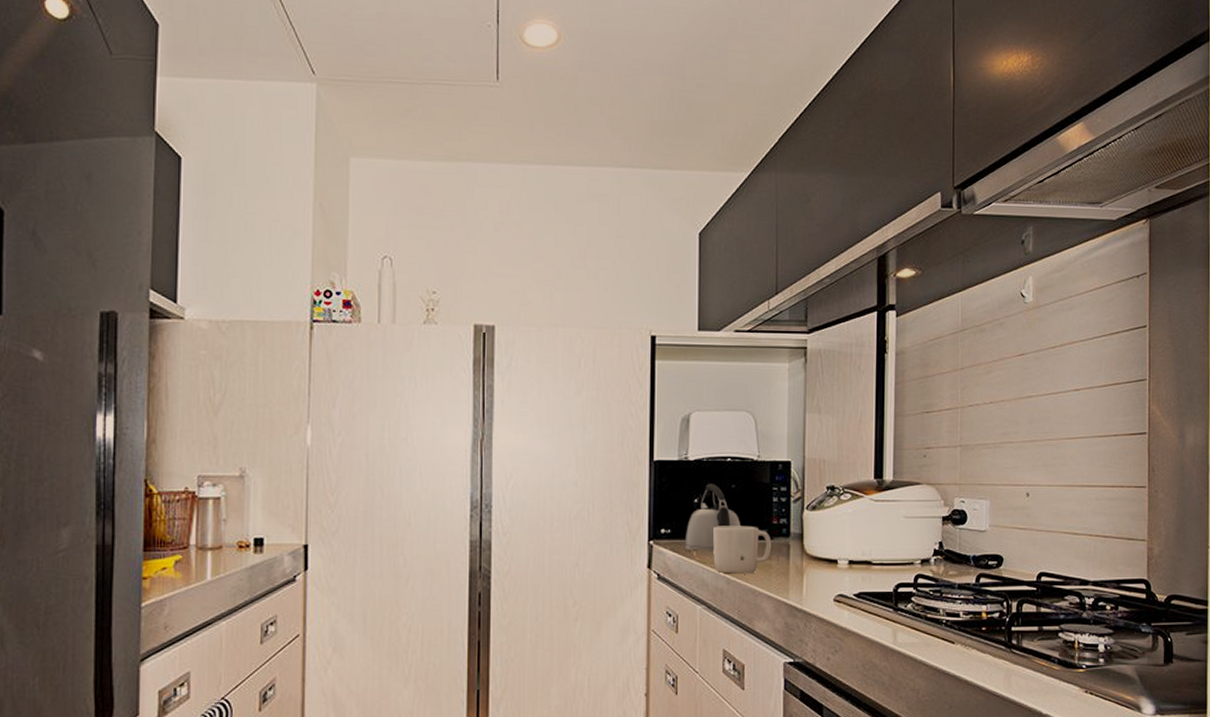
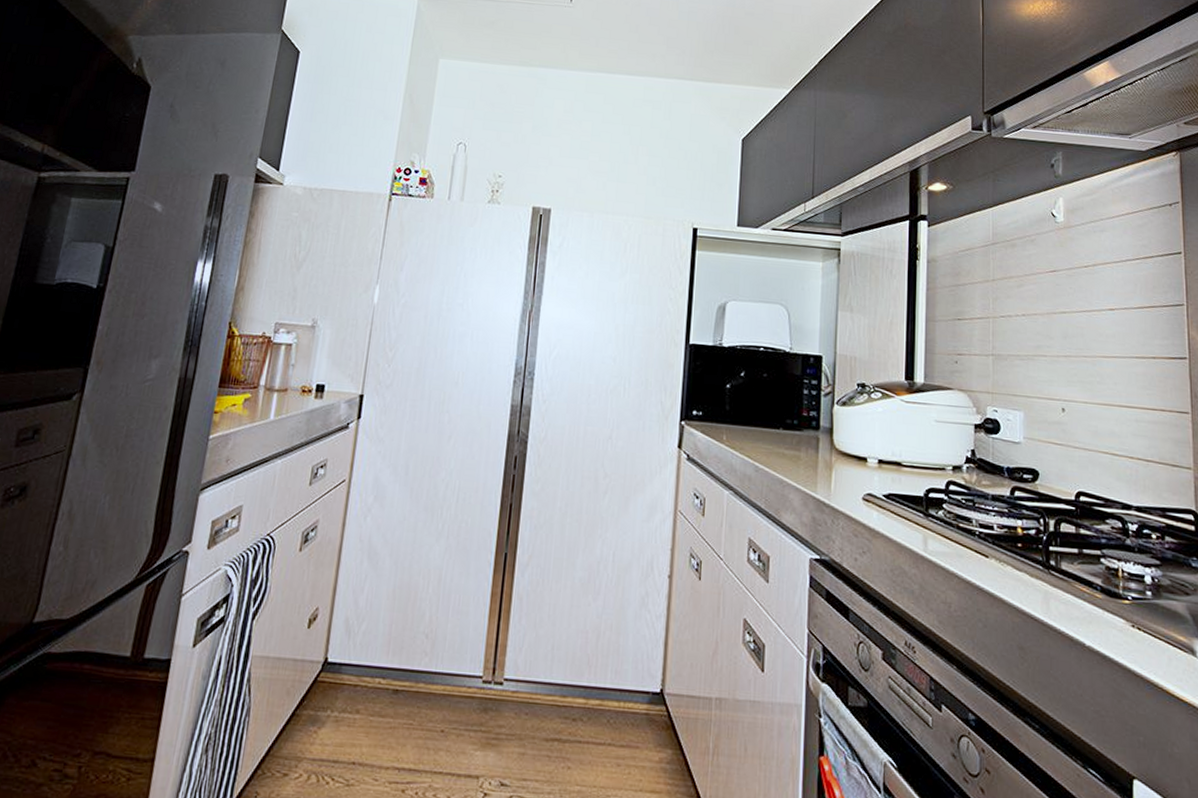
kettle: present [684,484,741,551] -> none [715,371,771,437]
mug: present [712,526,772,574] -> none [742,412,801,464]

